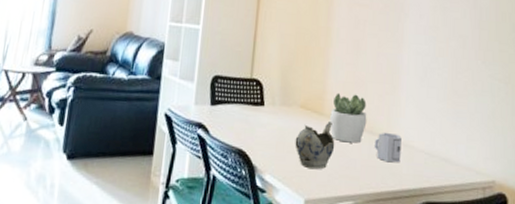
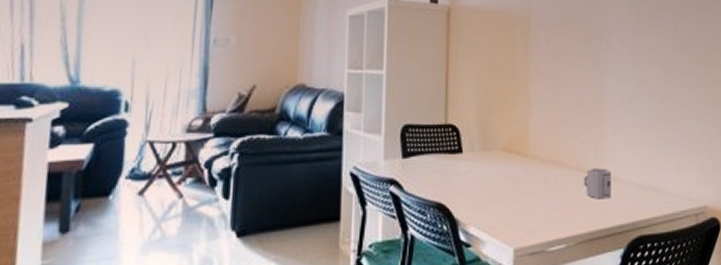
teapot: present [295,122,335,170] -> none [499,163,542,216]
succulent plant: present [330,92,367,143] -> none [535,131,574,183]

